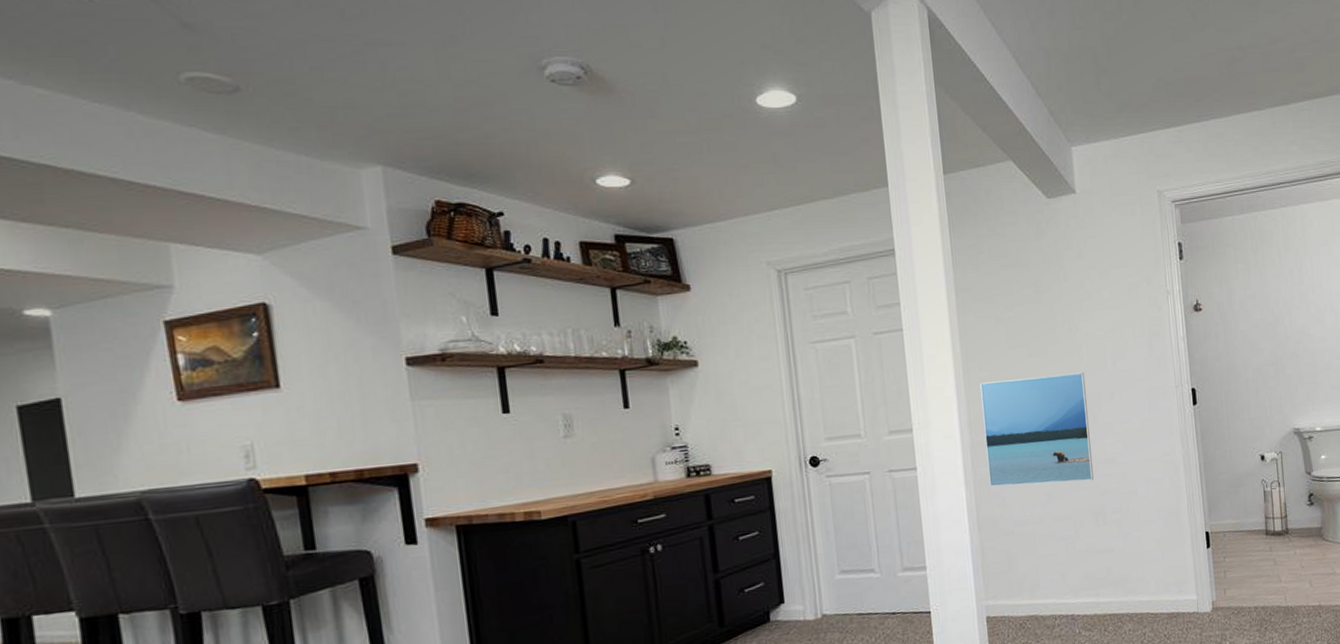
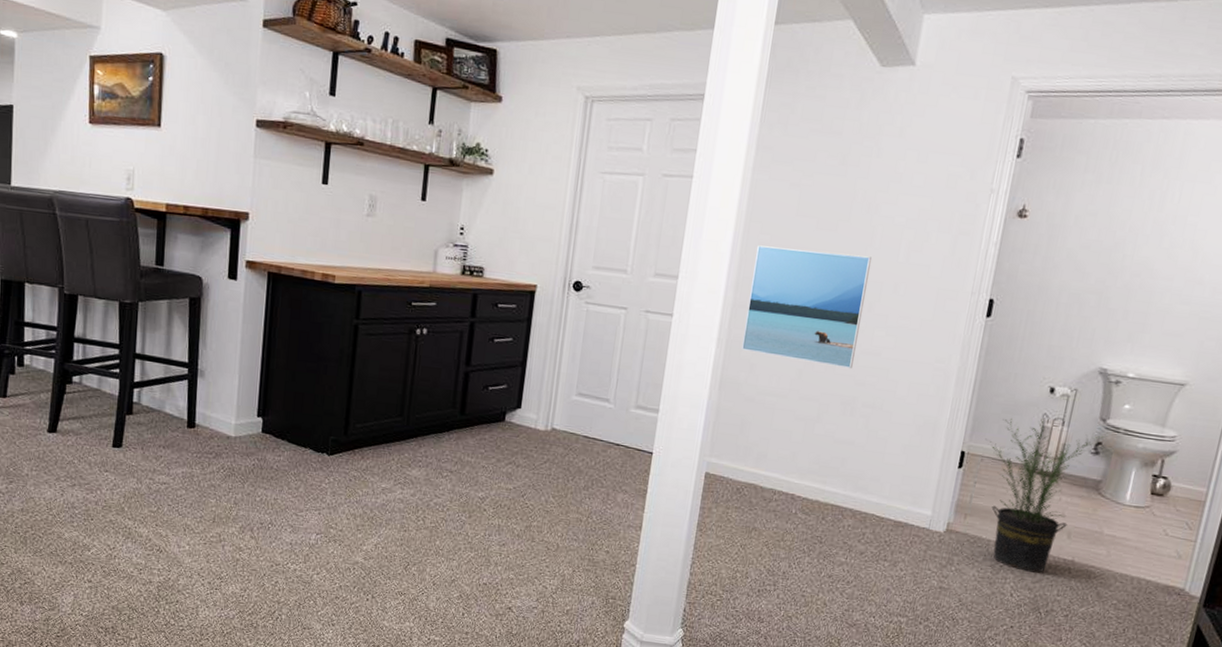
potted plant: none [1222,485,1313,627] -> present [985,418,1104,573]

